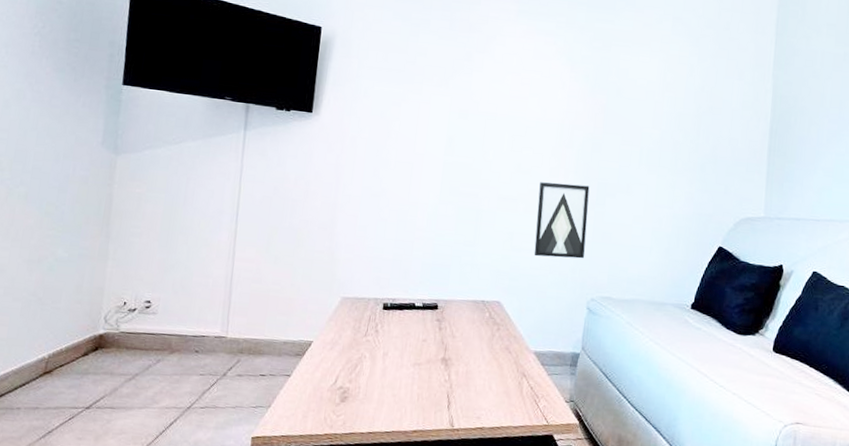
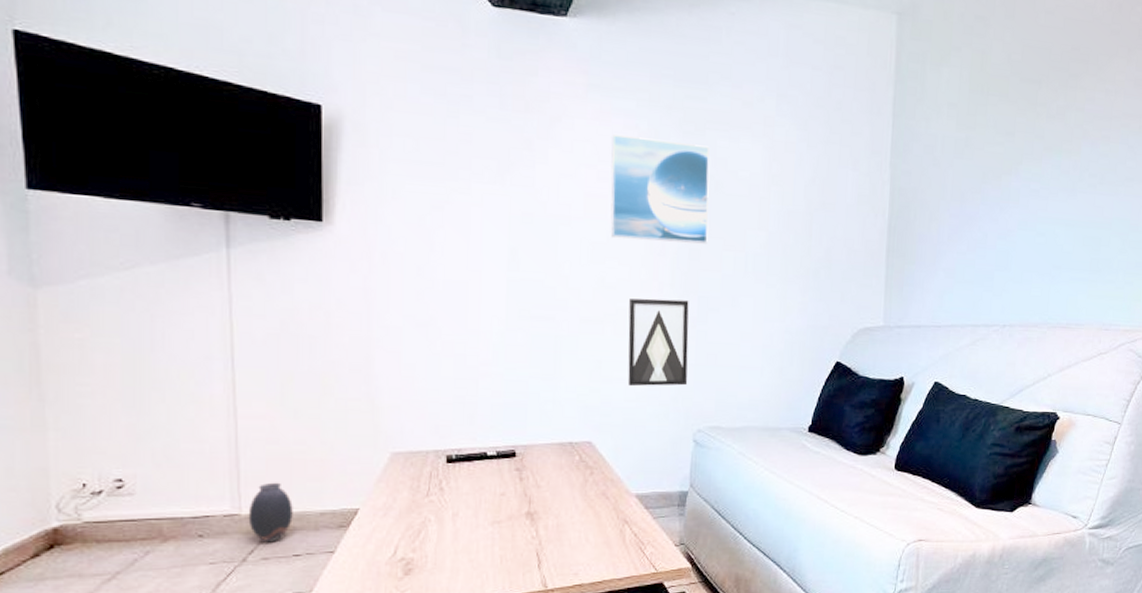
vase: none [231,313,265,363] -> present [248,482,293,543]
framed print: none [529,49,614,139] -> present [610,135,710,244]

